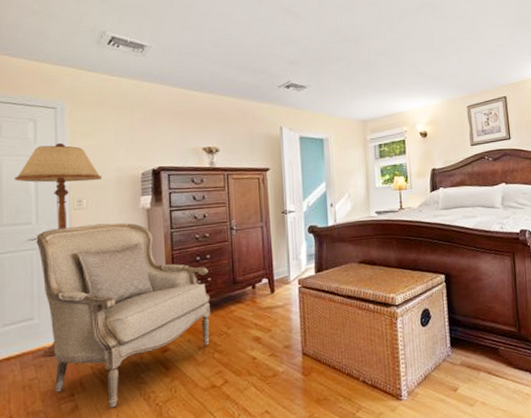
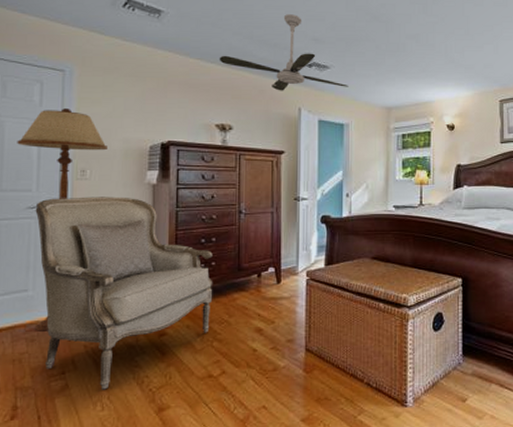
ceiling fan: none [202,40,326,113] -> present [219,14,349,91]

